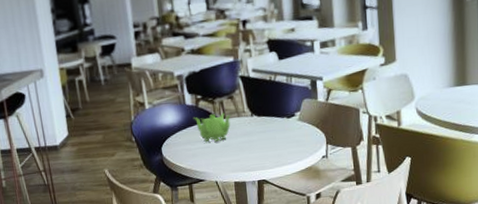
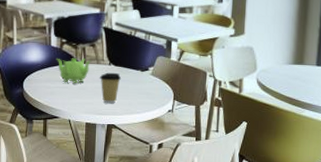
coffee cup: none [242,123,267,158] -> present [99,72,122,103]

